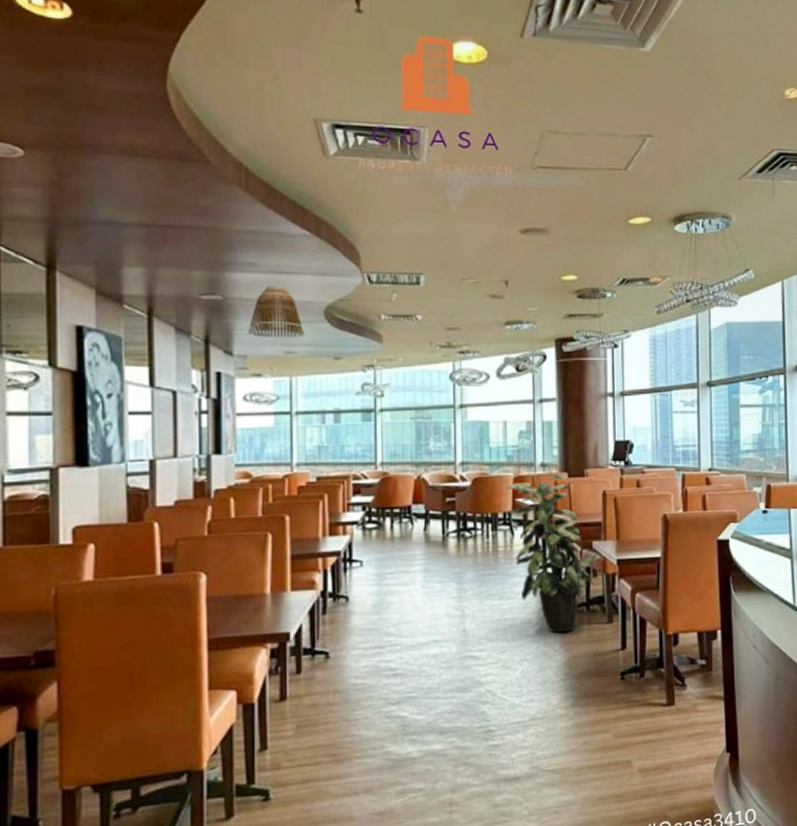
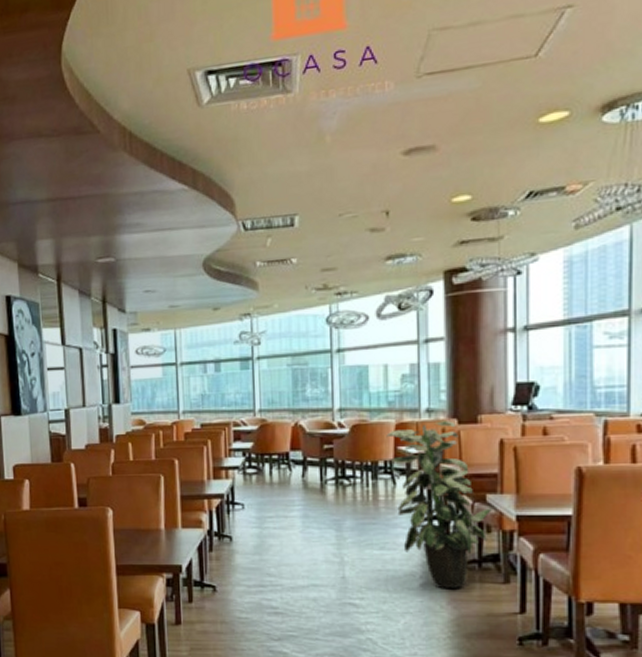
lamp shade: present [248,285,305,338] -> none [137,242,186,294]

